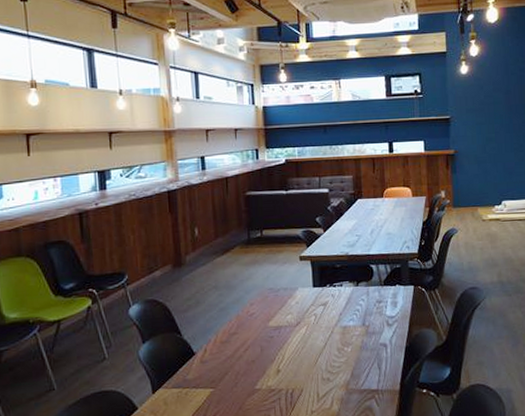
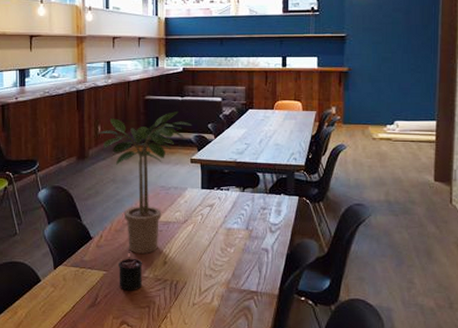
potted plant: none [195,206,300,365] -> present [98,112,193,254]
candle: none [226,362,254,408] -> present [117,250,143,291]

